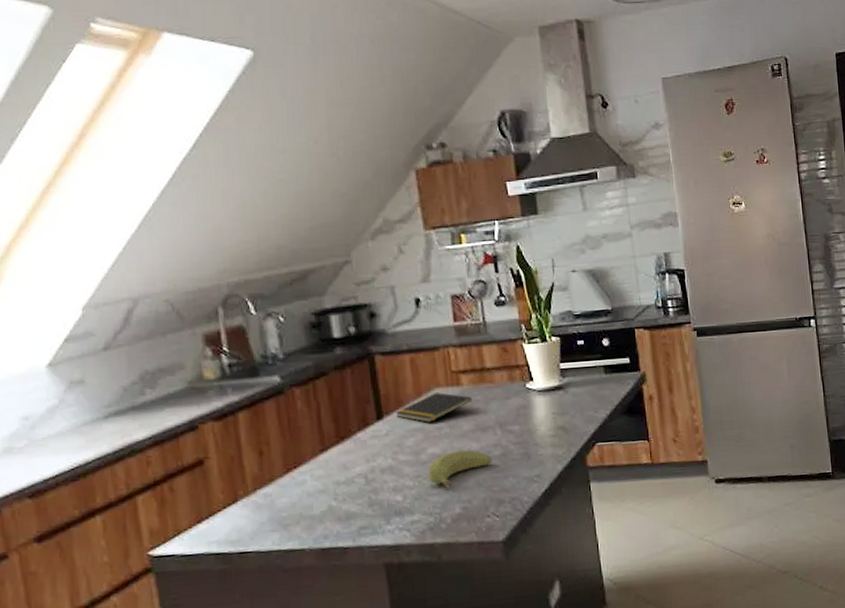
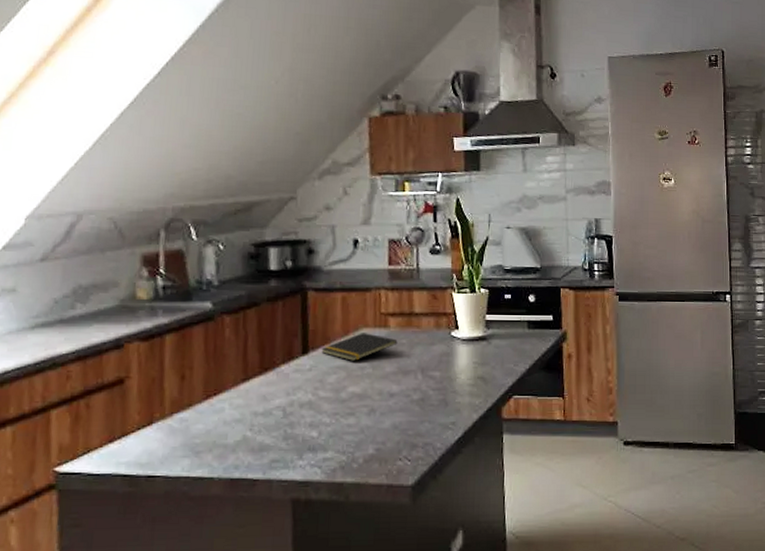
banana: present [428,450,492,488] -> none [346,392,411,428]

